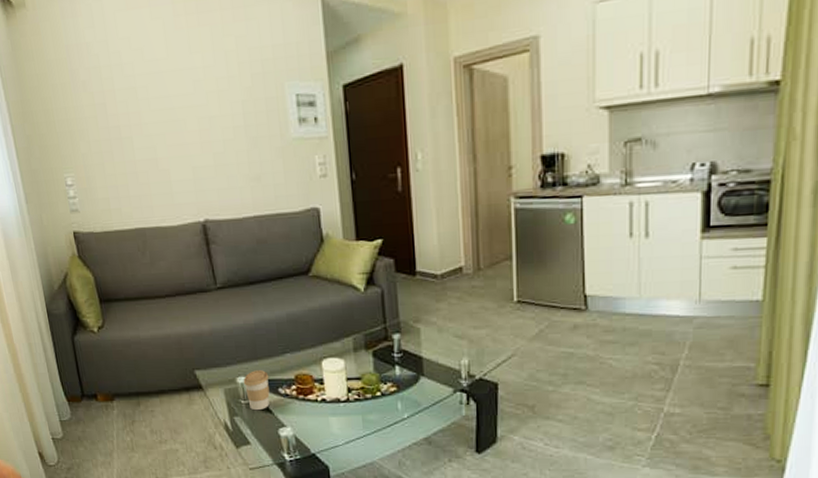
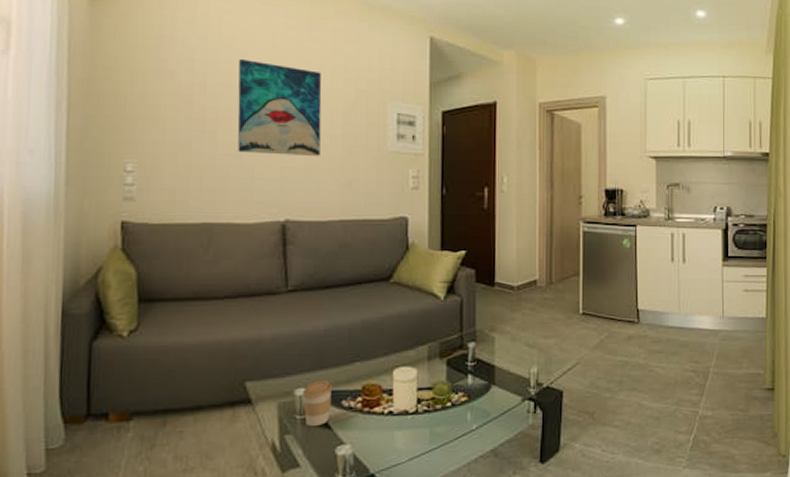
wall art: none [137,57,227,157] -> present [237,58,322,157]

